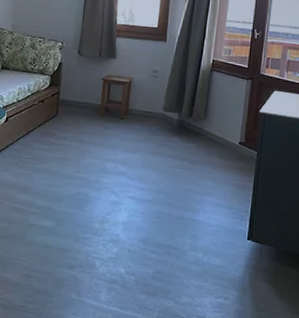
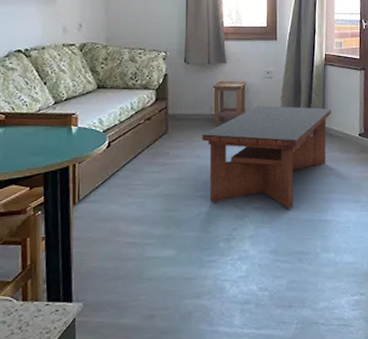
coffee table: none [87,101,213,204] -> present [202,105,331,209]

